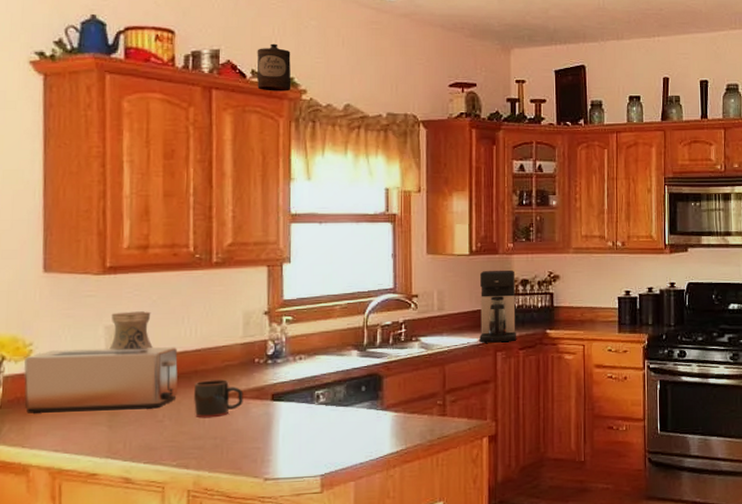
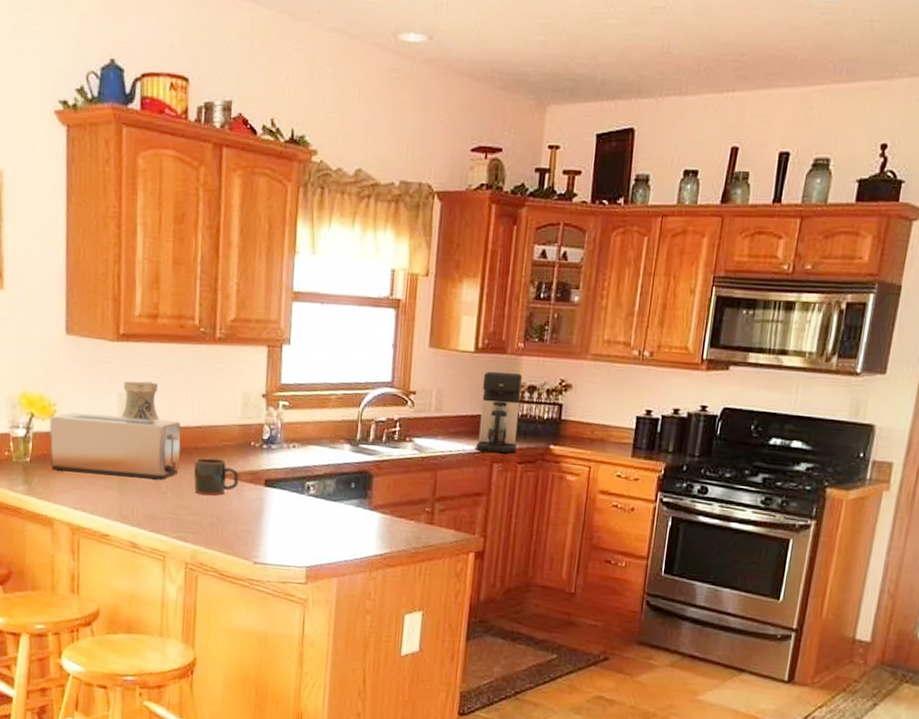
canister: present [257,43,291,91] -> none [267,94,304,152]

